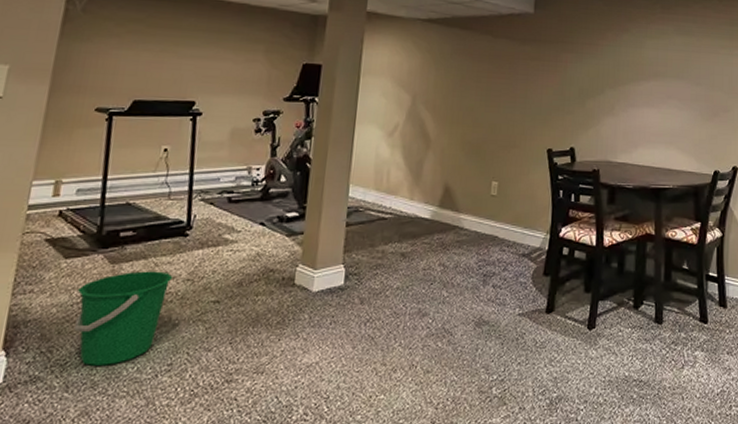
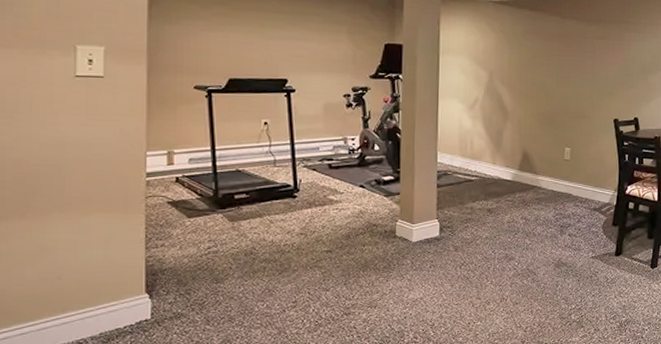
bucket: present [73,271,173,366] -> none [204,227,288,304]

